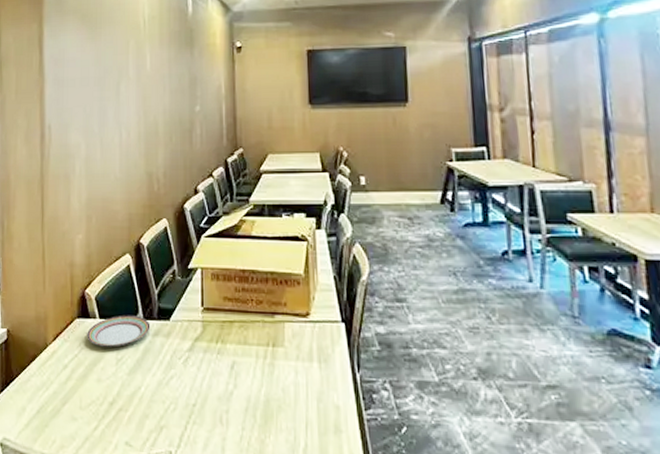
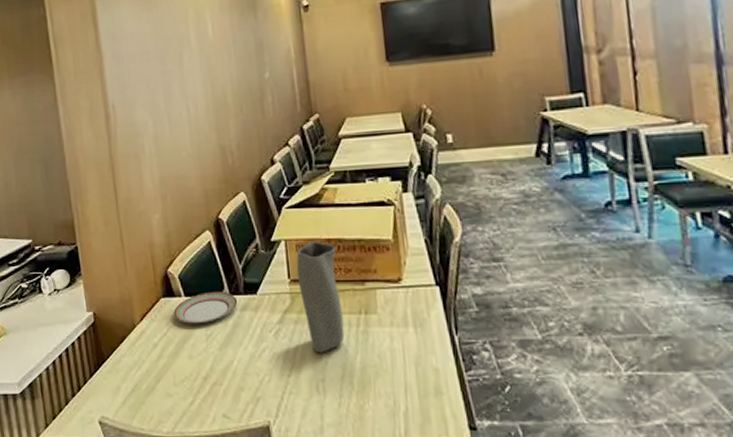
vase: none [210,271,251,383] -> present [296,242,345,353]

